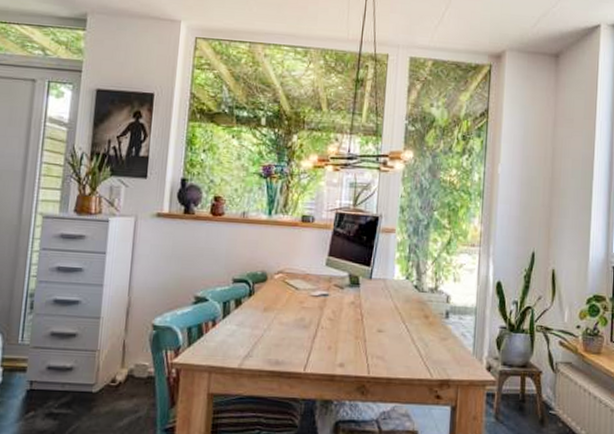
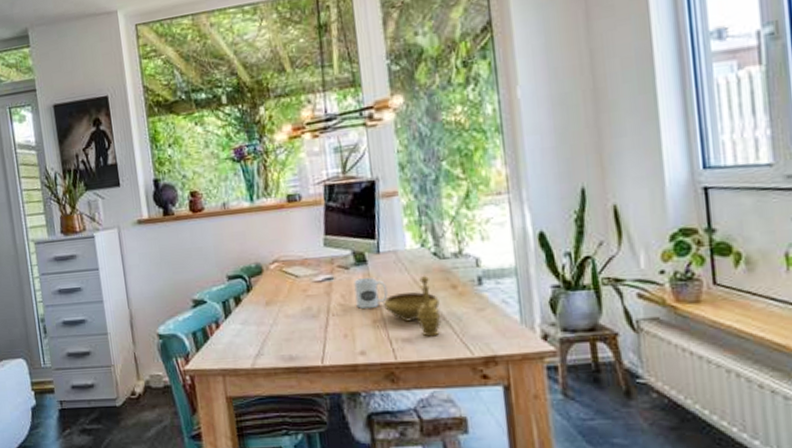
mug: none [344,299,372,326] -> present [354,277,388,309]
decorative bowl: none [367,303,413,358] -> present [384,275,441,337]

